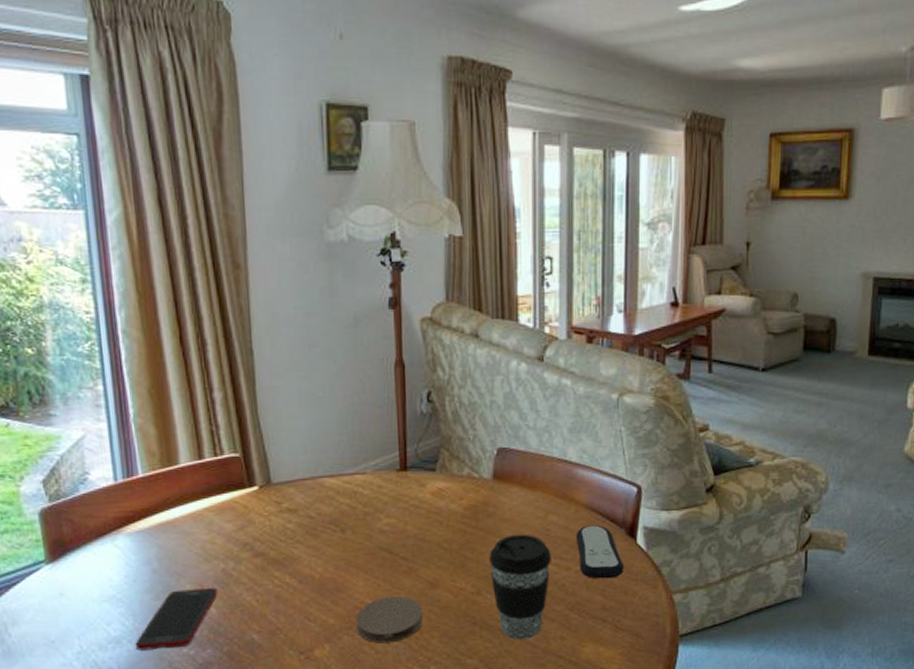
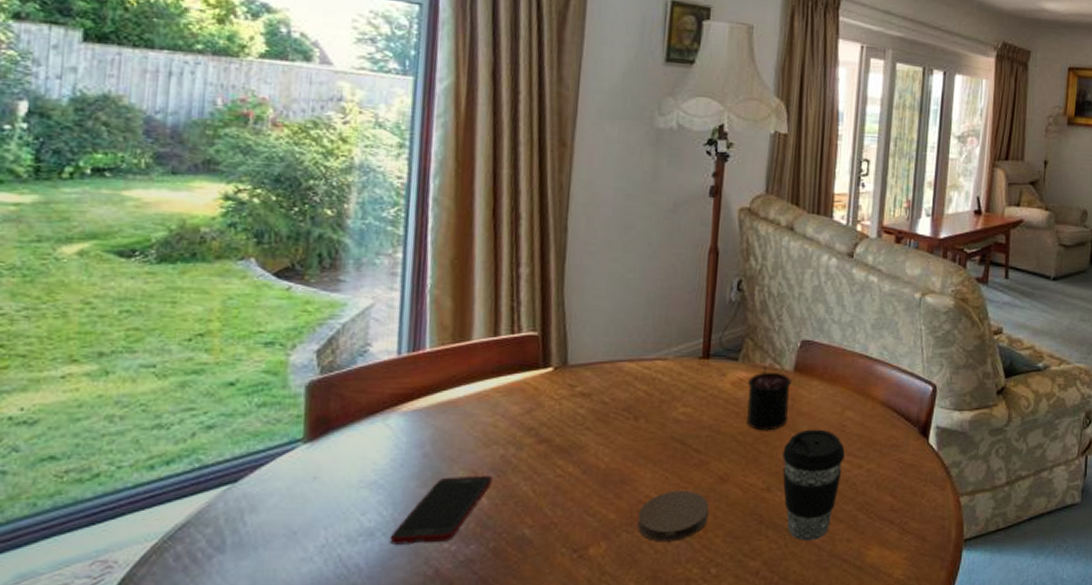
candle: none [447,475,491,538] -> present [746,366,791,431]
remote control: present [576,525,624,579] -> none [870,423,915,479]

